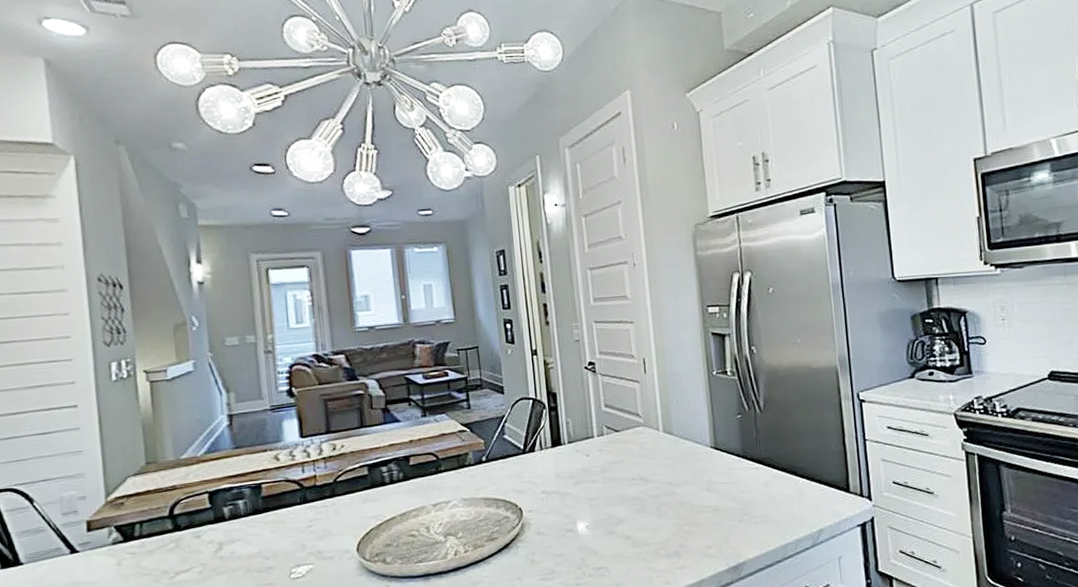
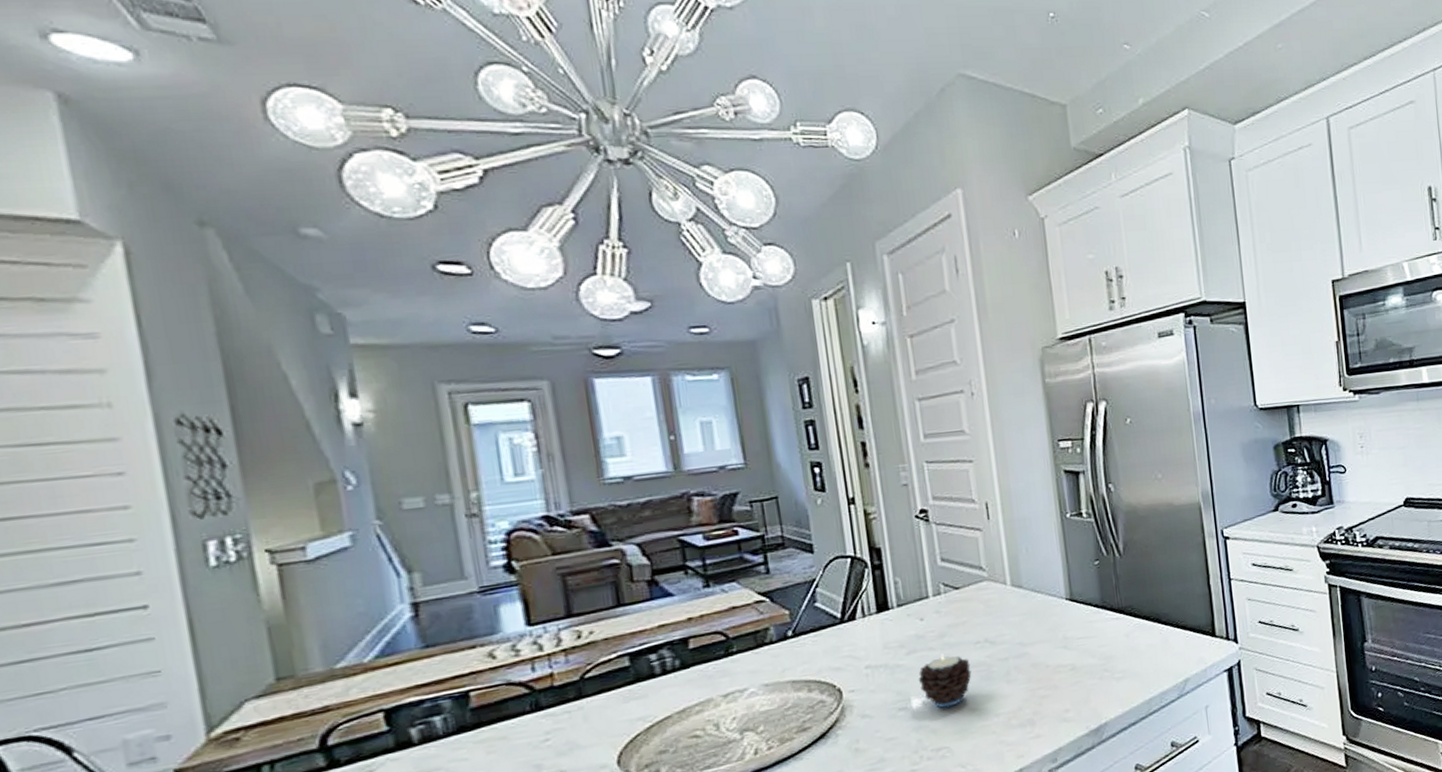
candle: none [583,486,628,533] -> present [918,653,972,708]

